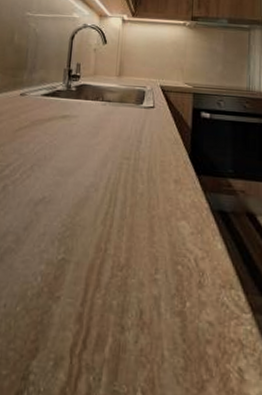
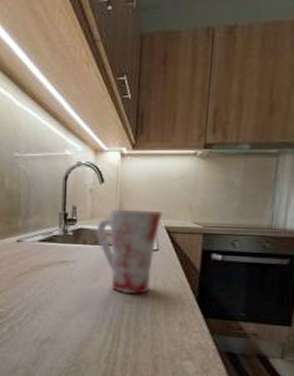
mug: none [97,67,158,150] -> present [96,209,162,294]

